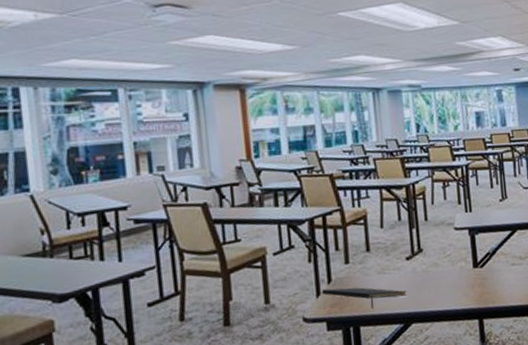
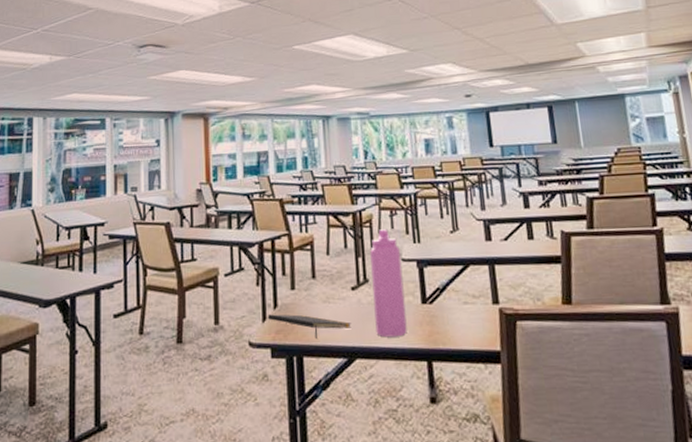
water bottle: none [423,200,460,302] -> present [370,229,407,338]

